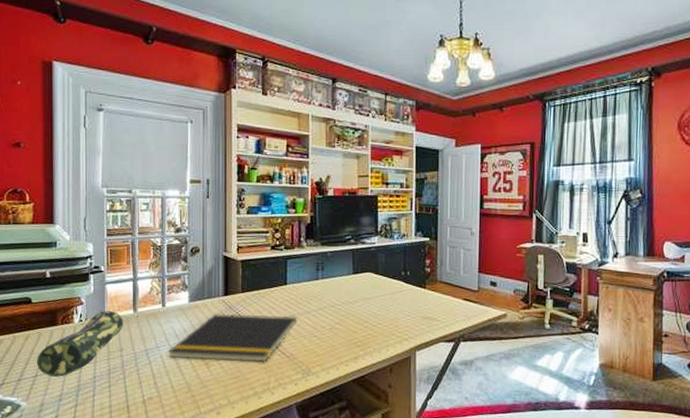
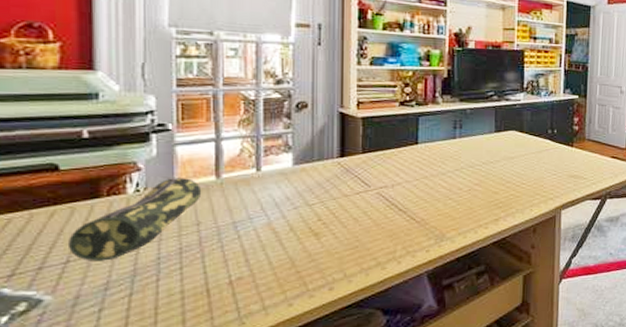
notepad: present [168,314,297,362] -> none [264,178,430,230]

